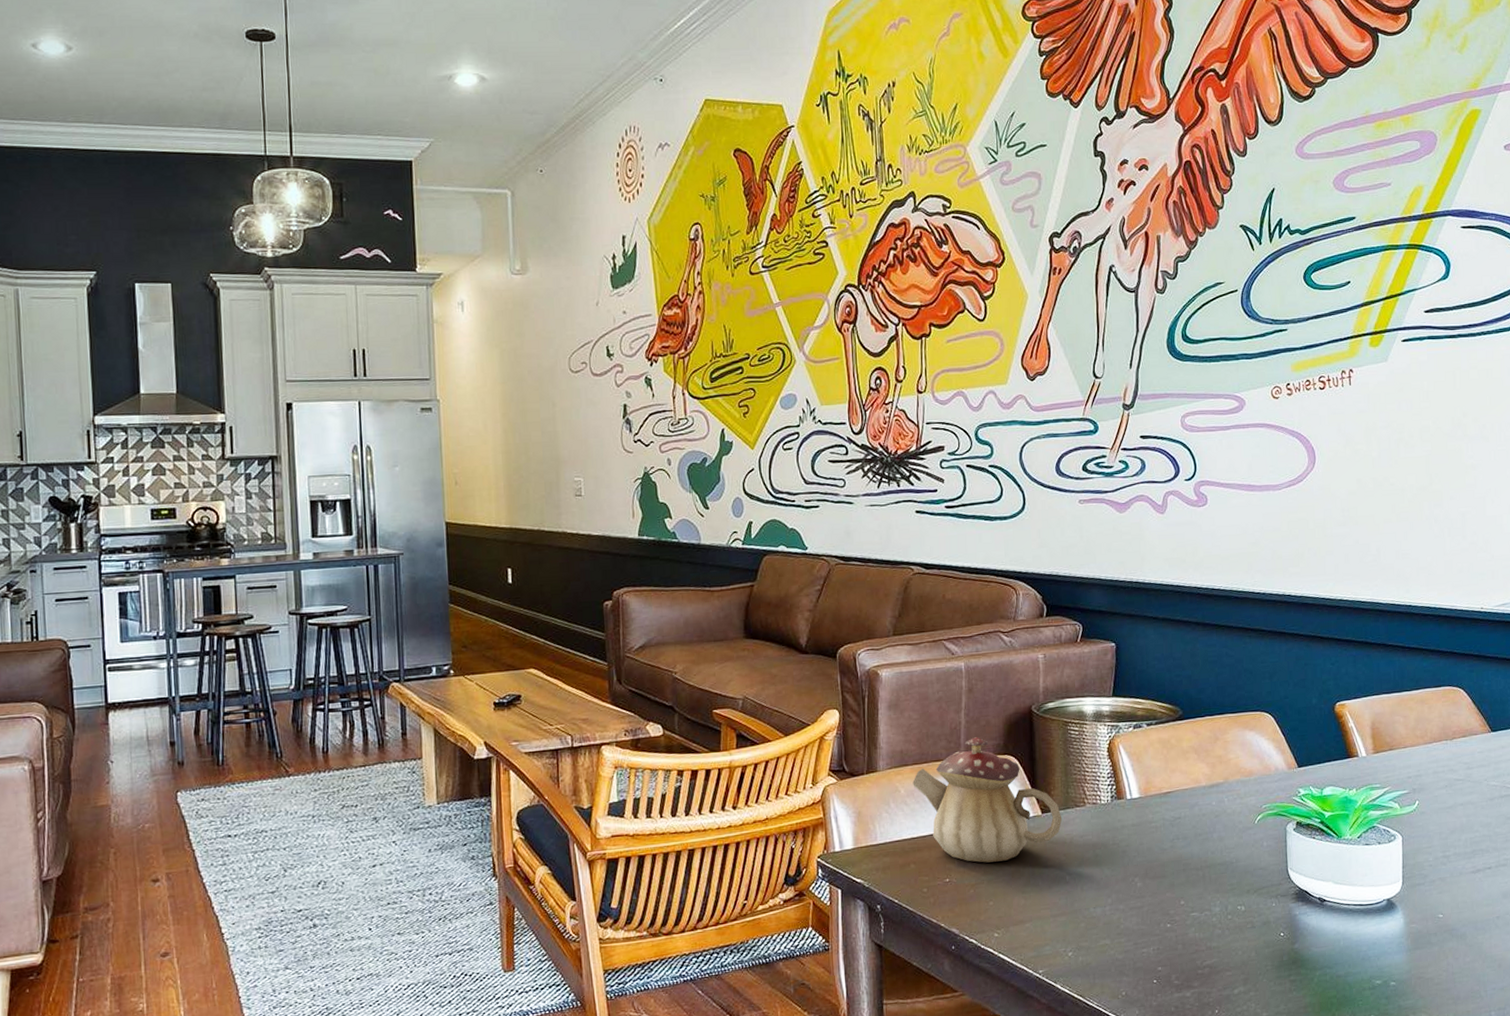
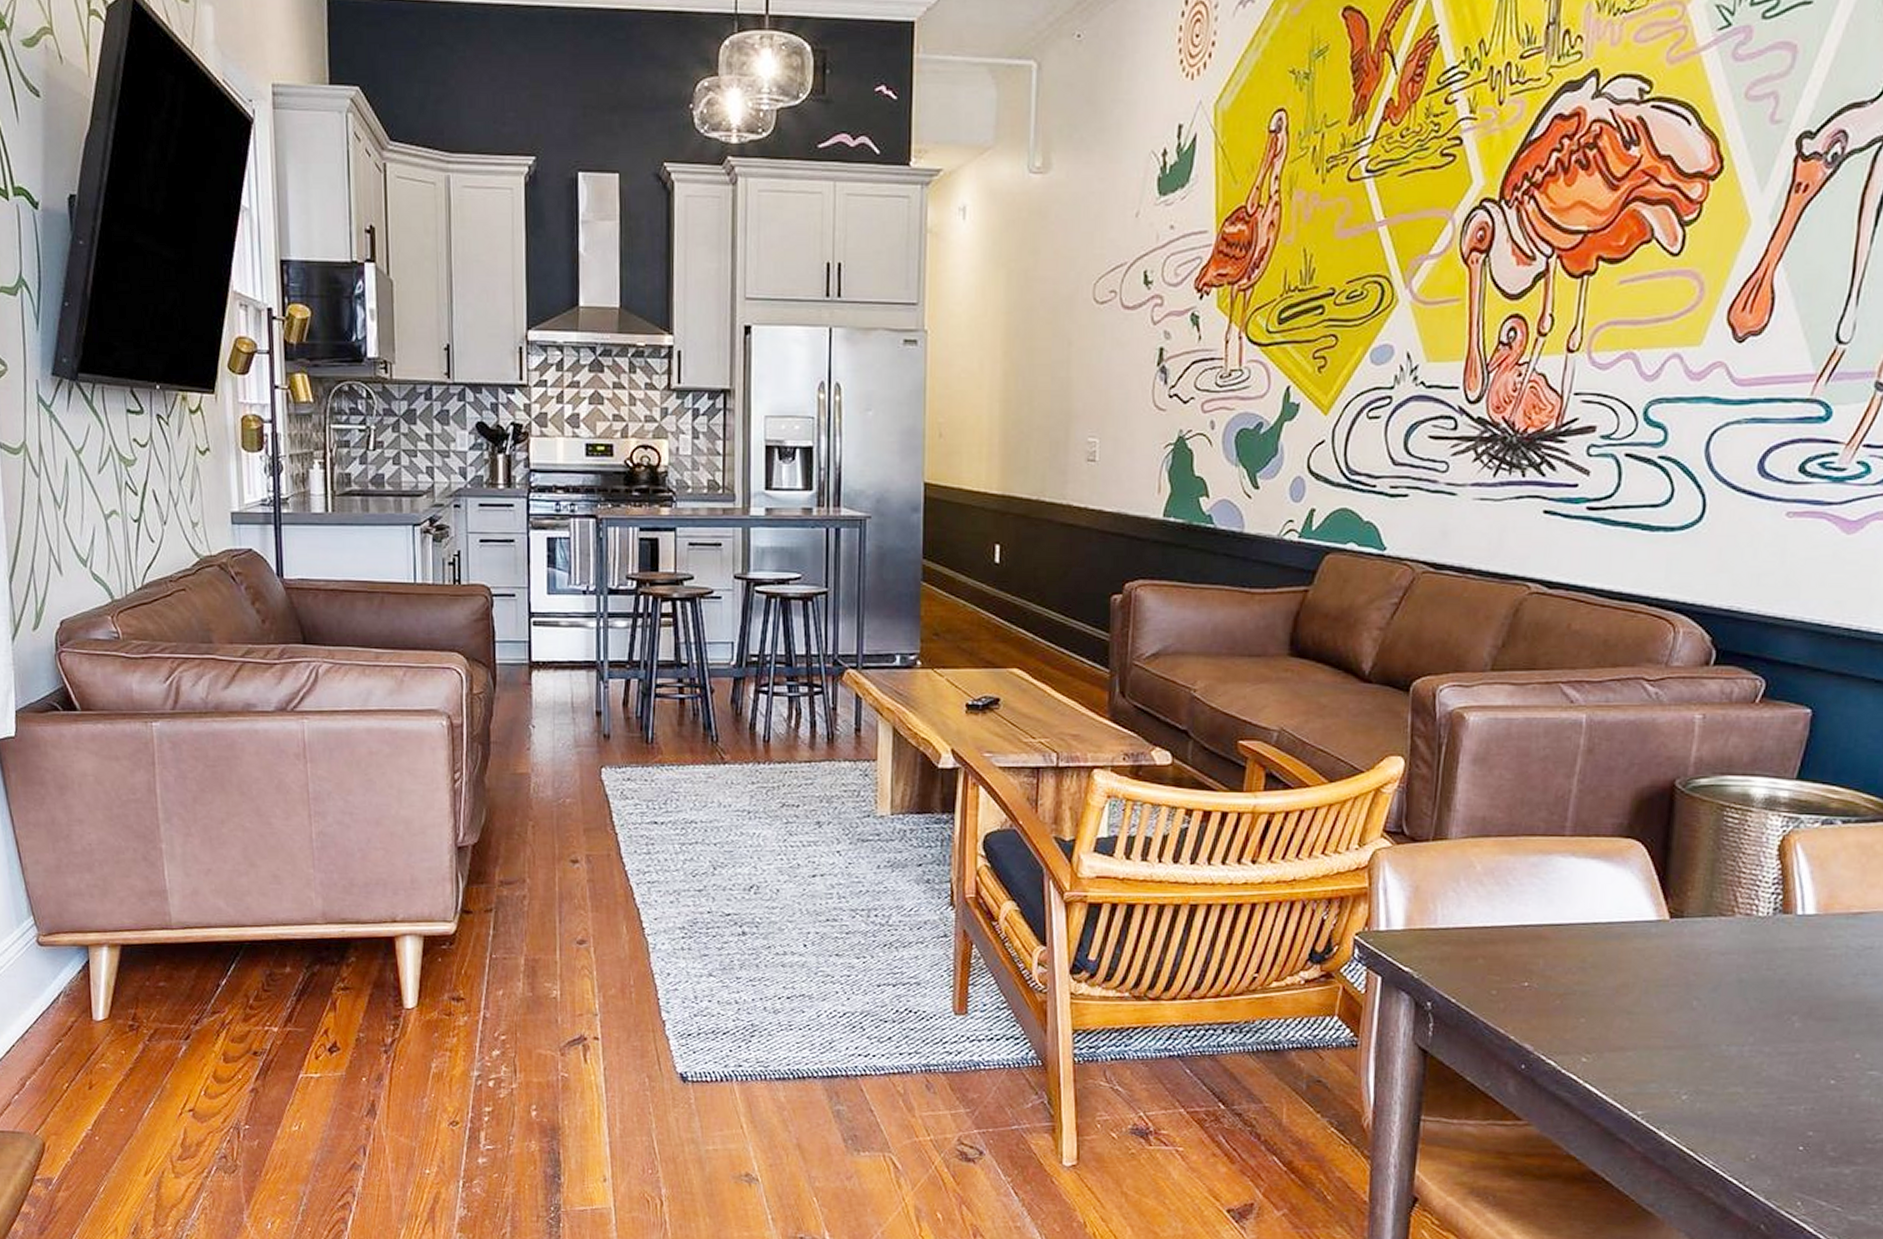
teapot: present [912,737,1063,863] -> none [1494,811,1699,971]

